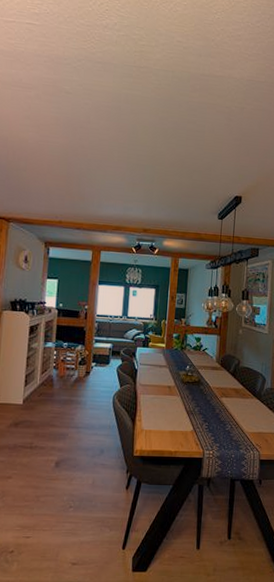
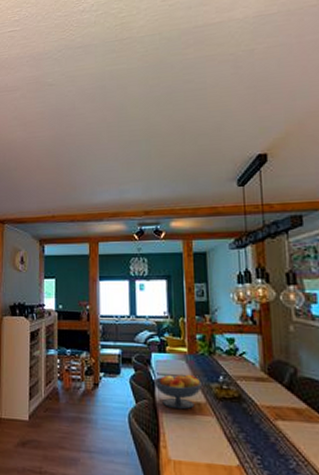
fruit bowl: none [135,364,173,392] -> present [153,374,202,410]

